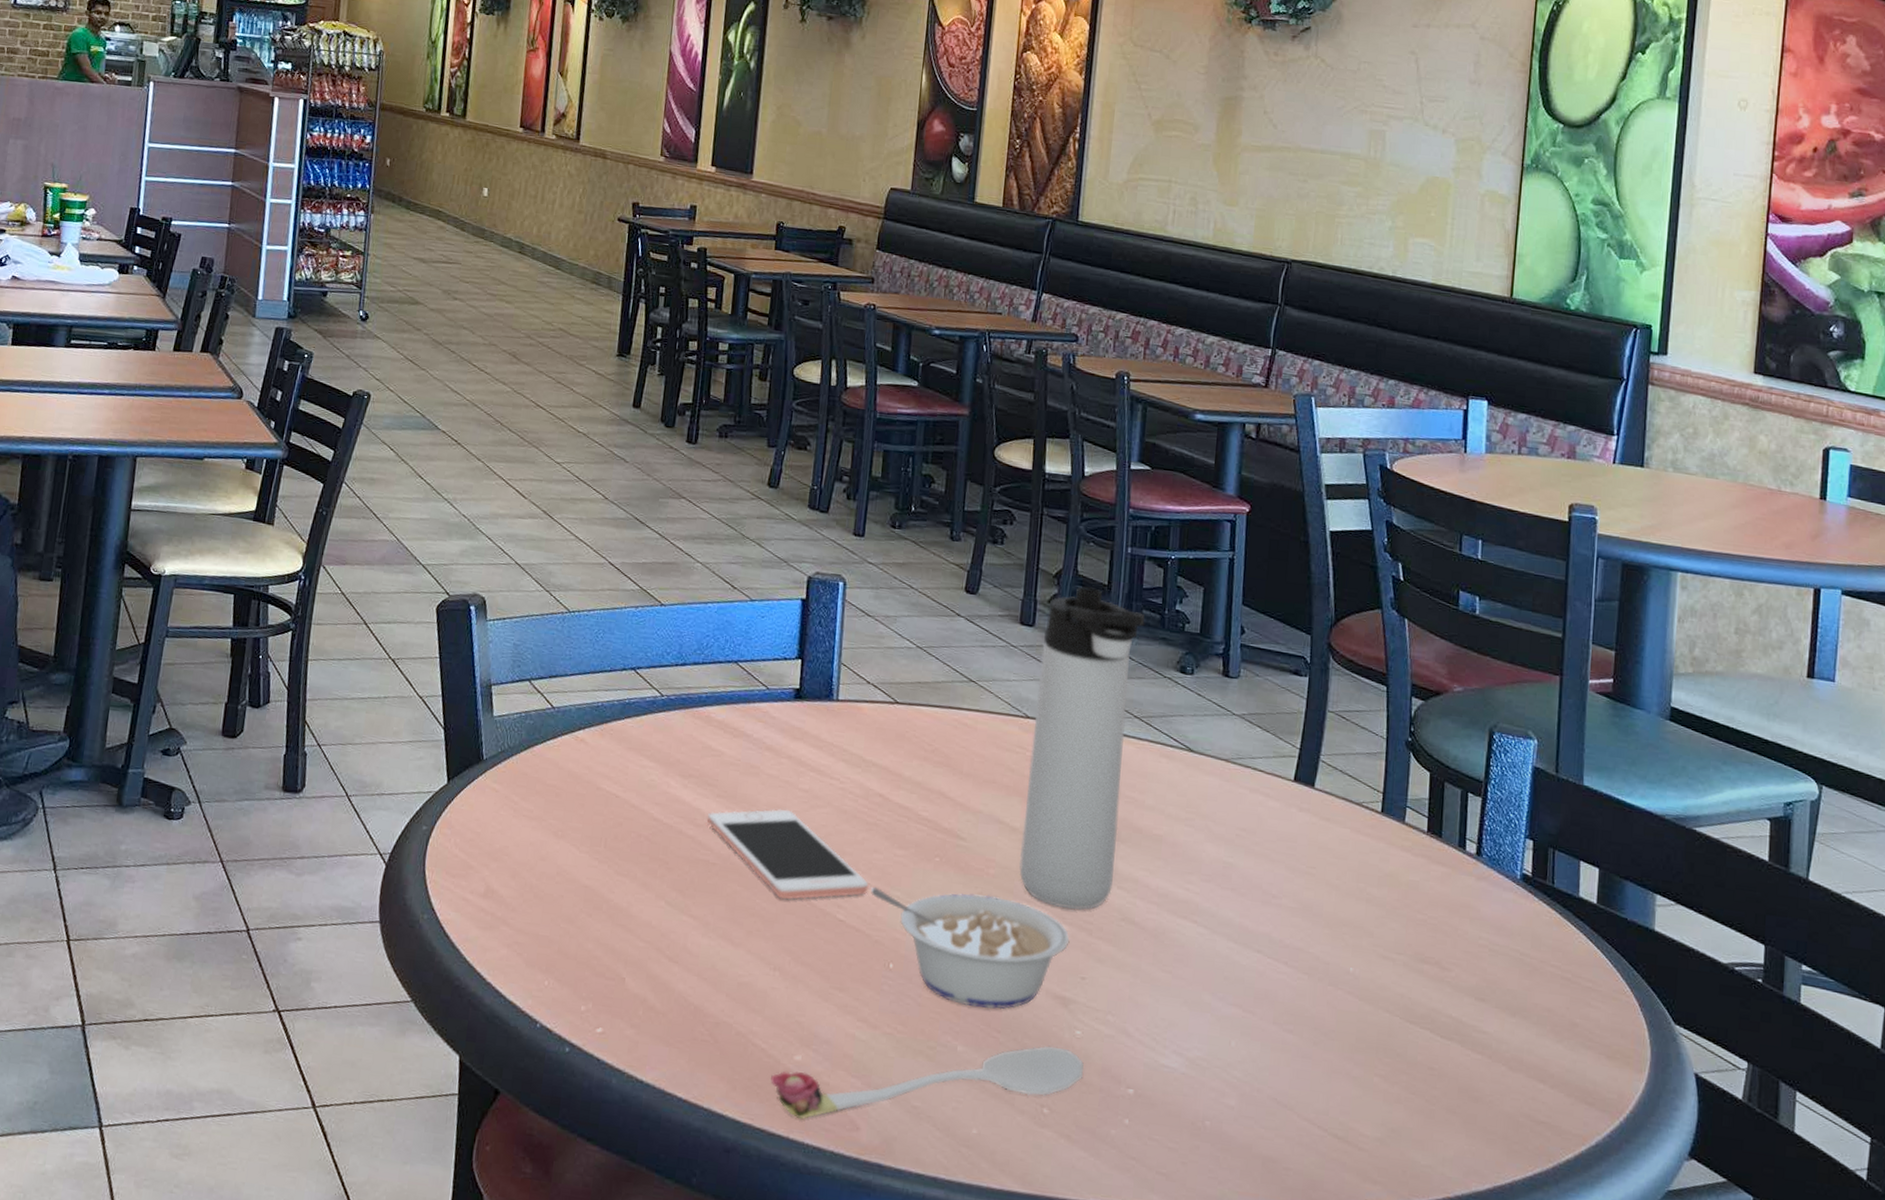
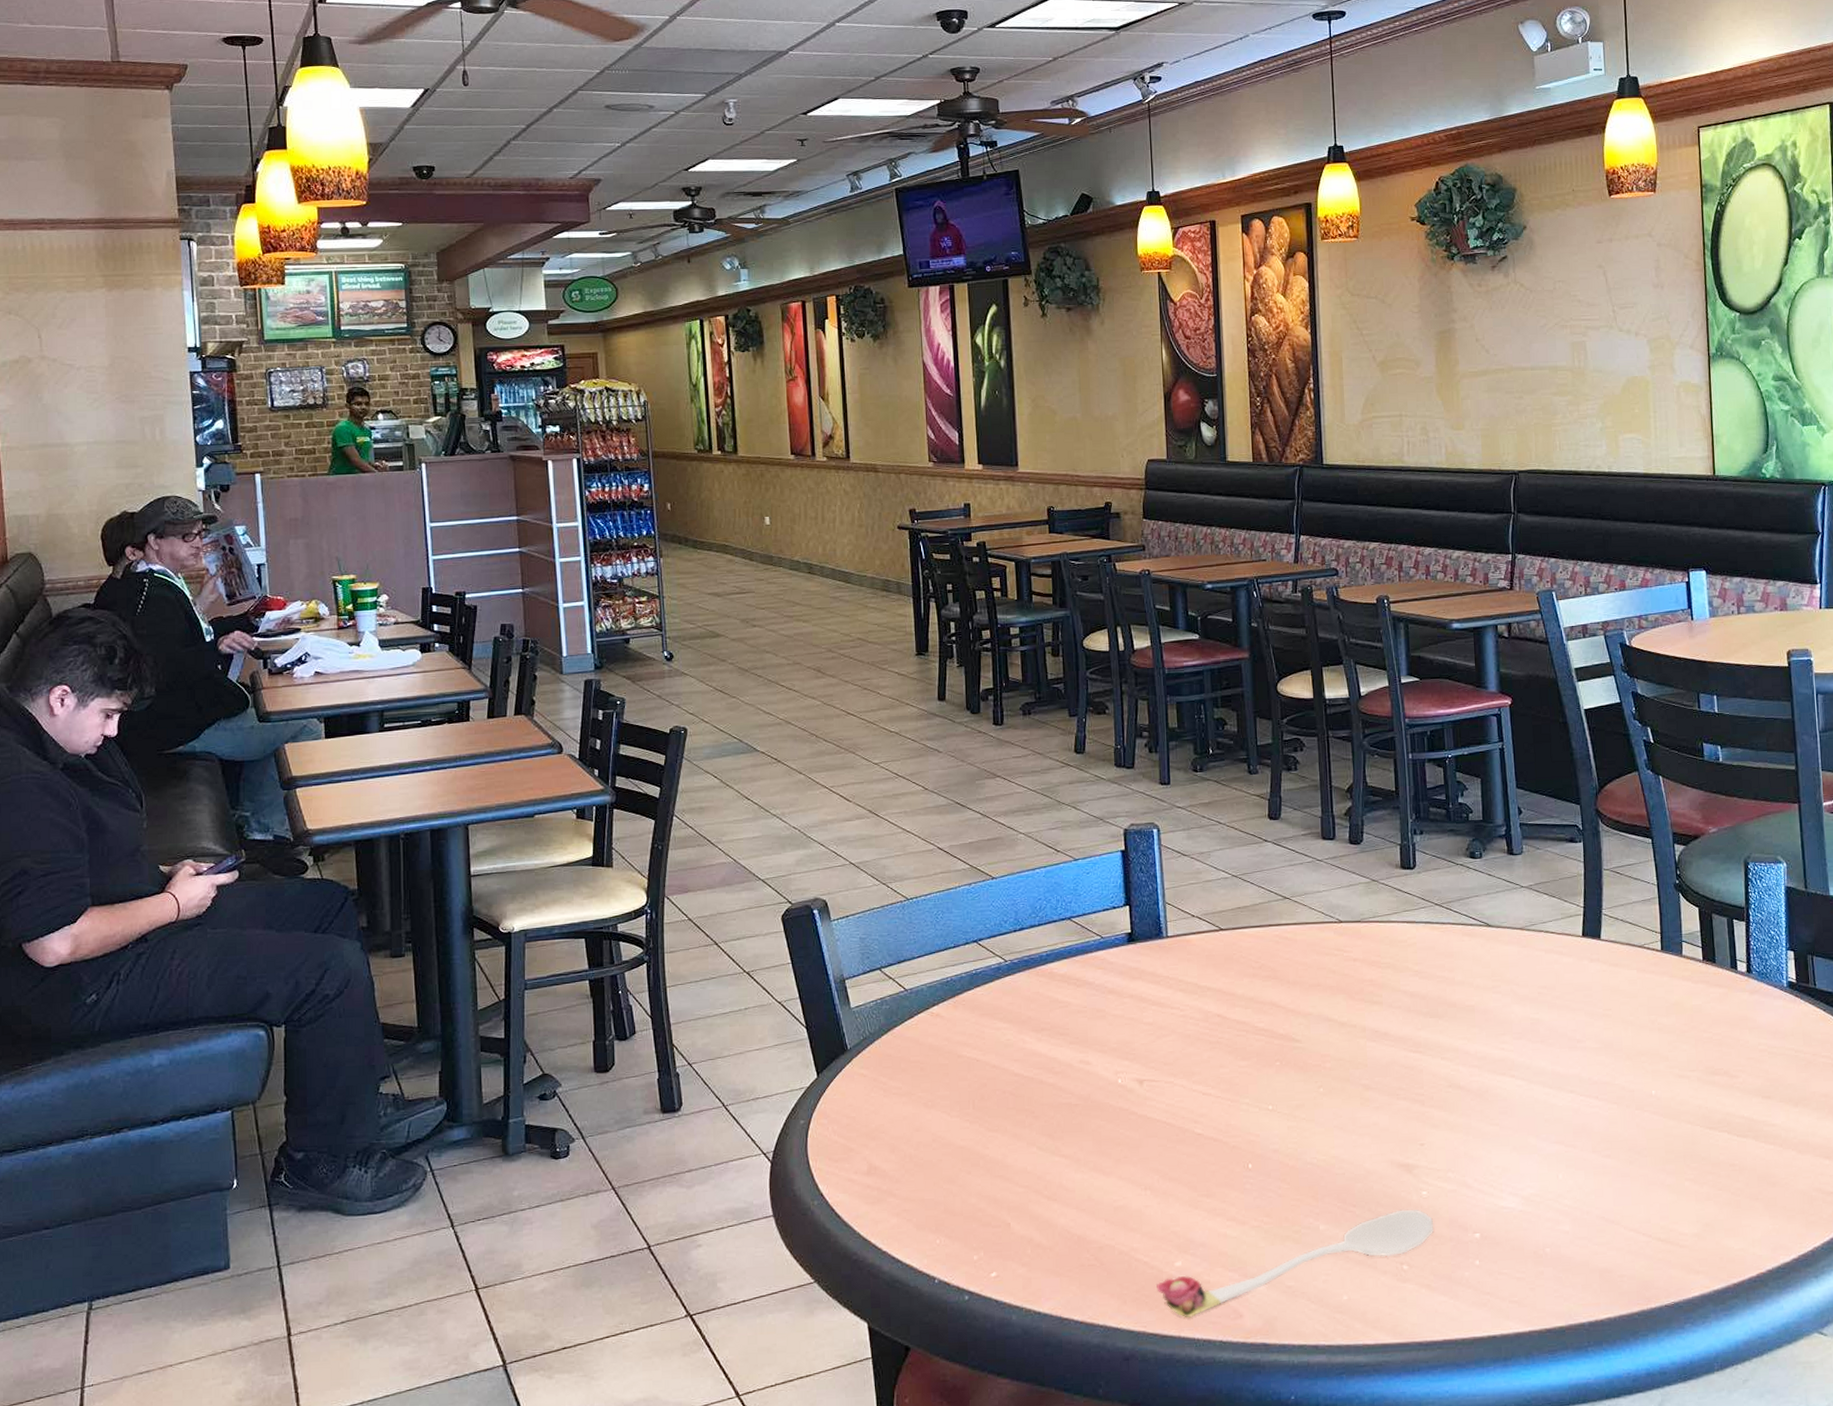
cell phone: present [706,808,869,900] -> none [1063,1043,1220,1125]
legume: present [871,886,1070,1010] -> none [1222,1086,1406,1189]
thermos bottle: present [1019,586,1145,910] -> none [1345,795,1436,1086]

